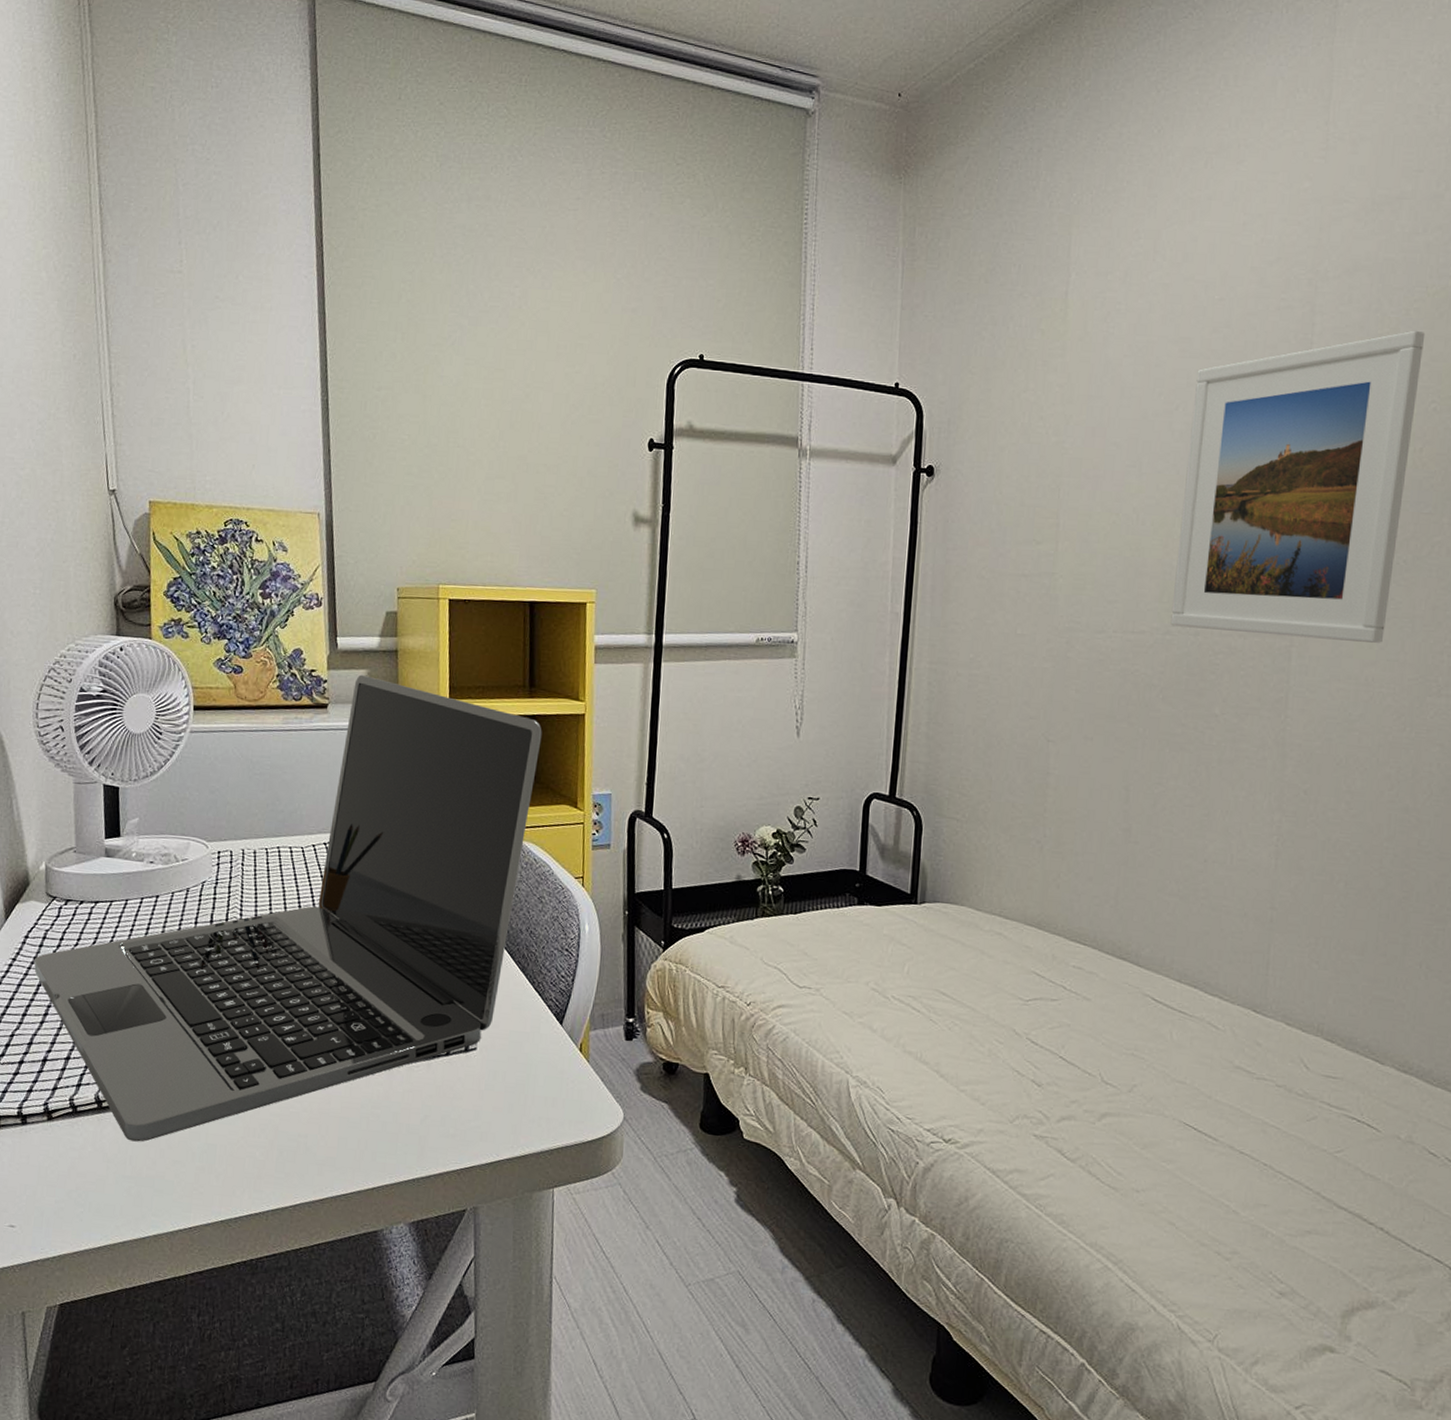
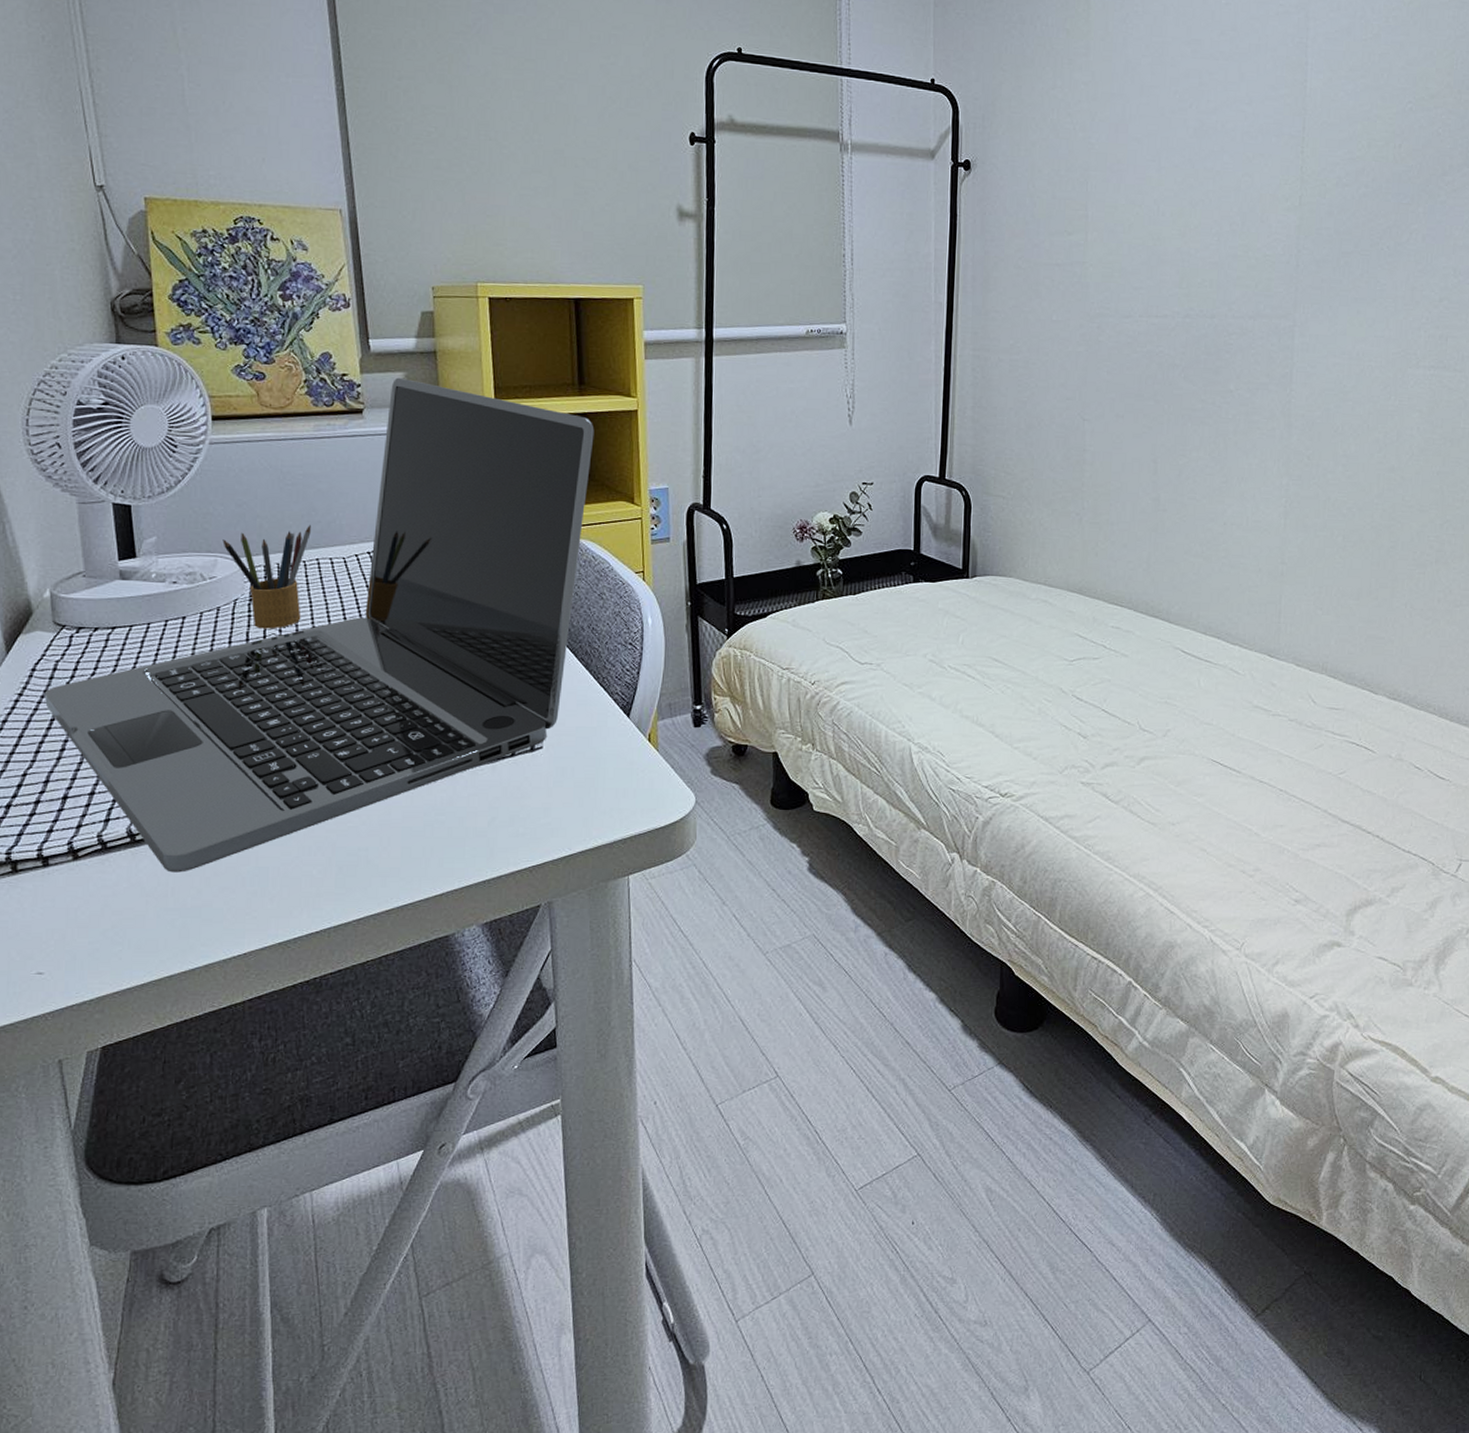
pencil box: none [195,813,275,913] -> present [223,524,311,629]
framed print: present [1170,330,1426,644] -> none [1189,36,1402,322]

